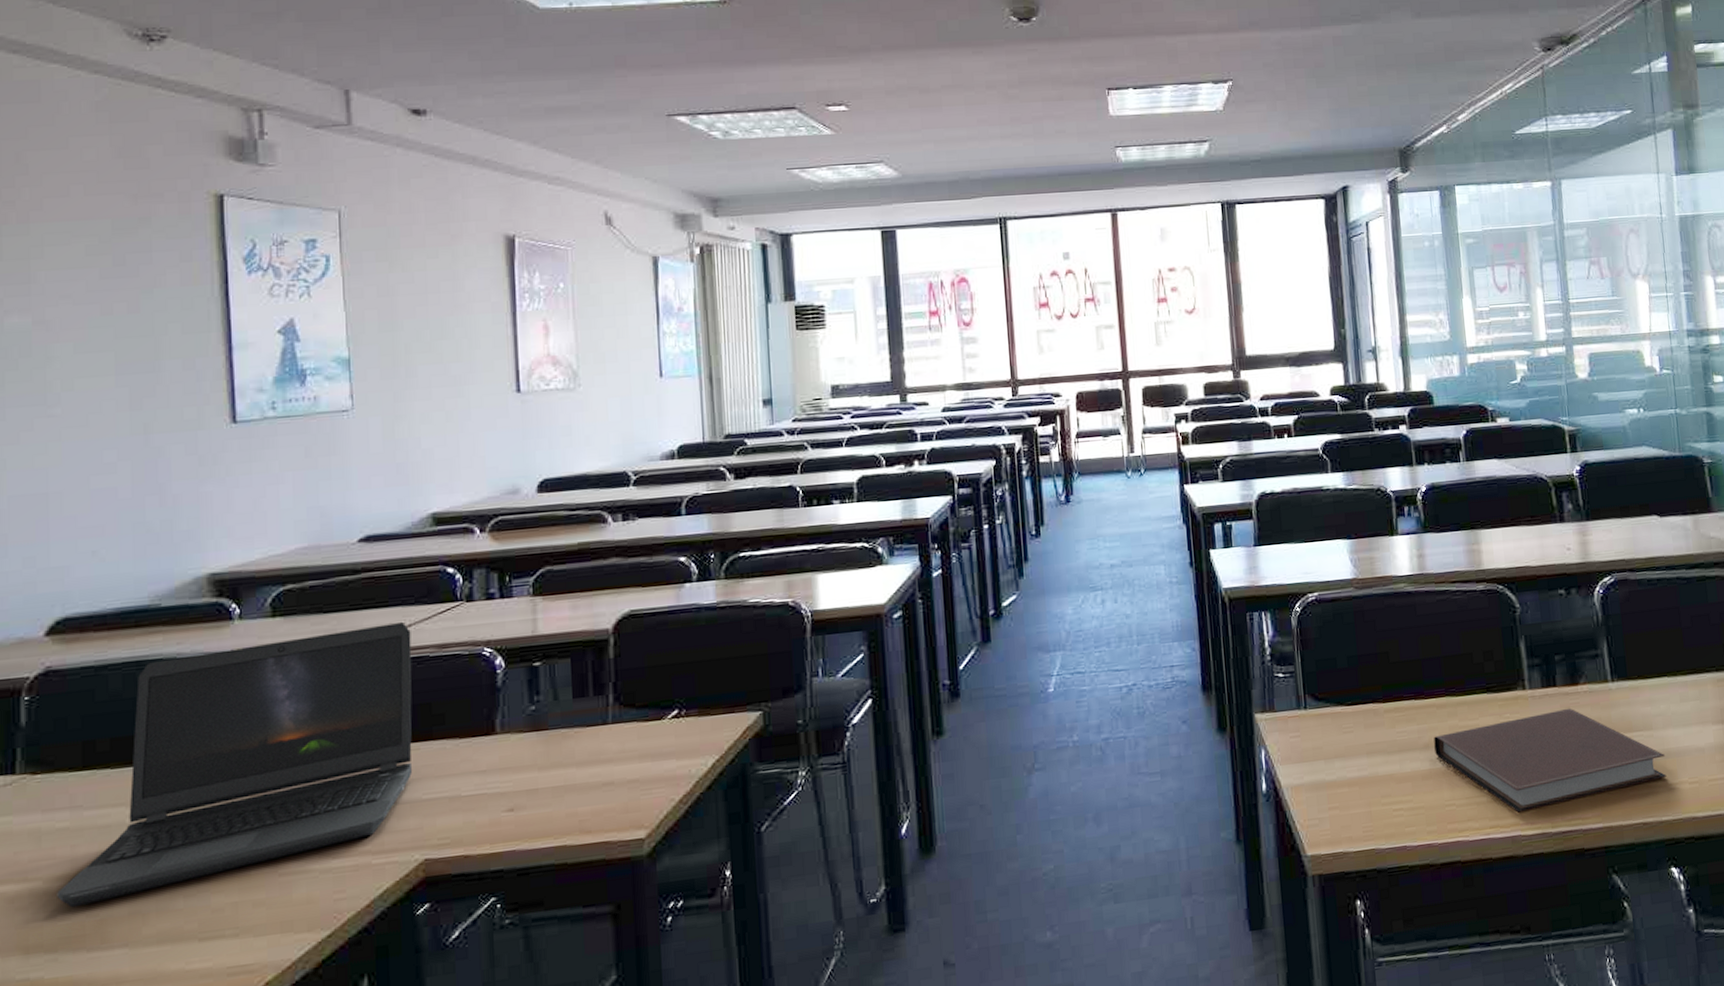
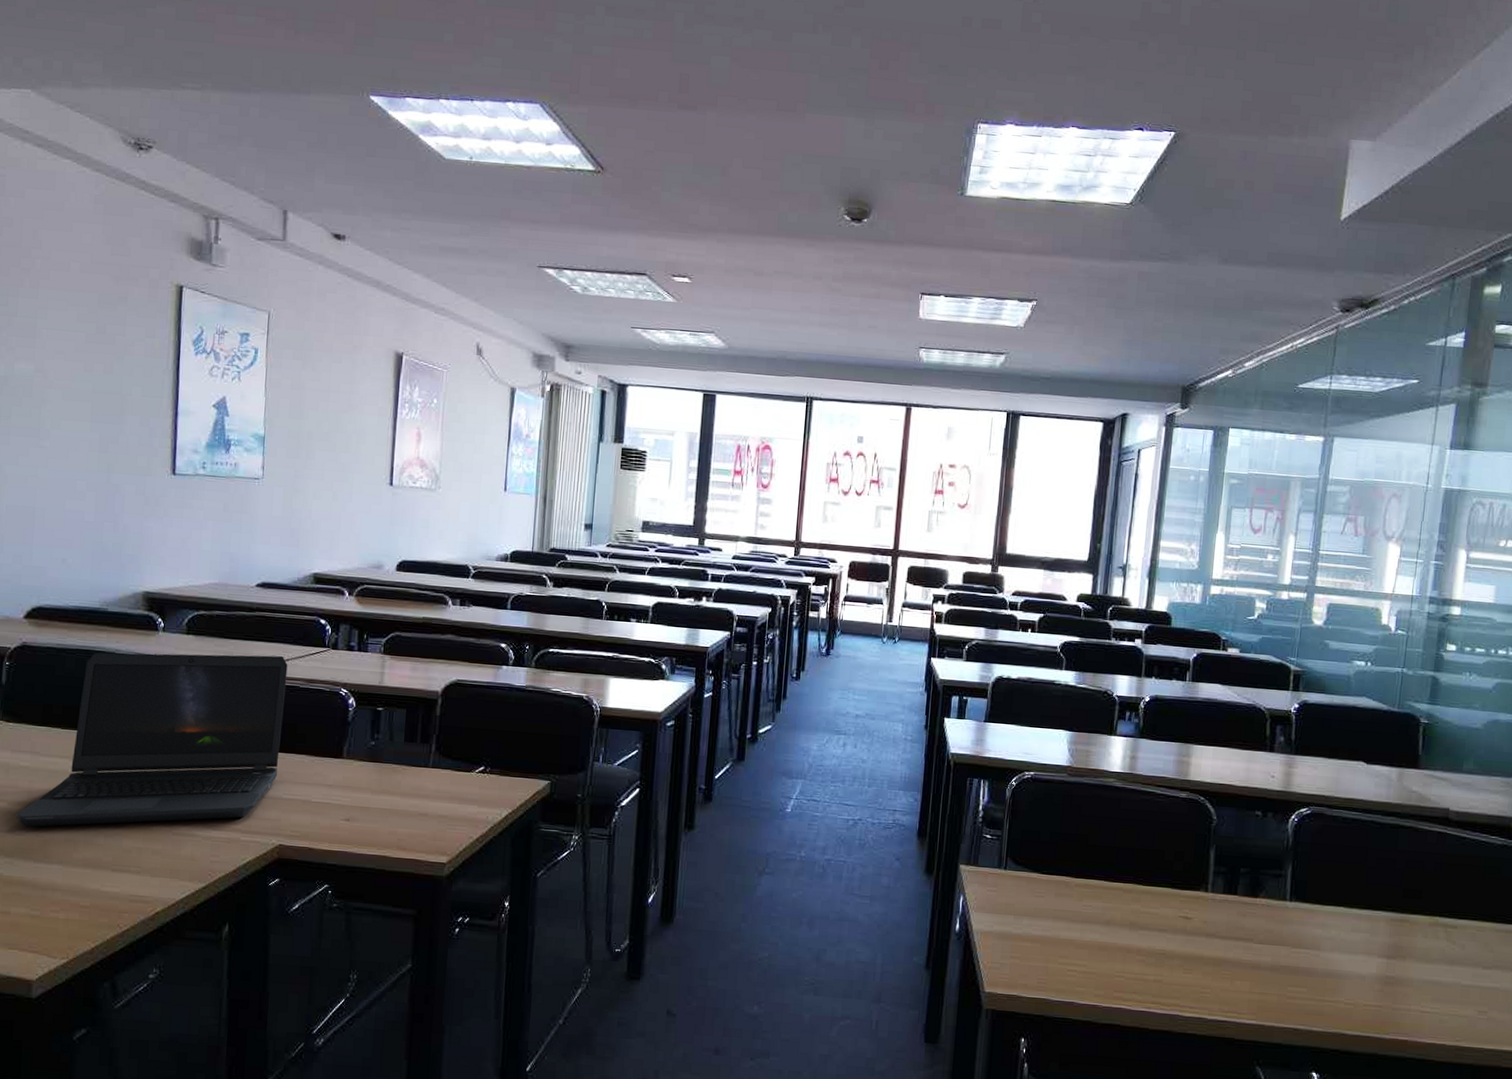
notebook: present [1433,708,1667,813] -> none [1114,915,1327,996]

